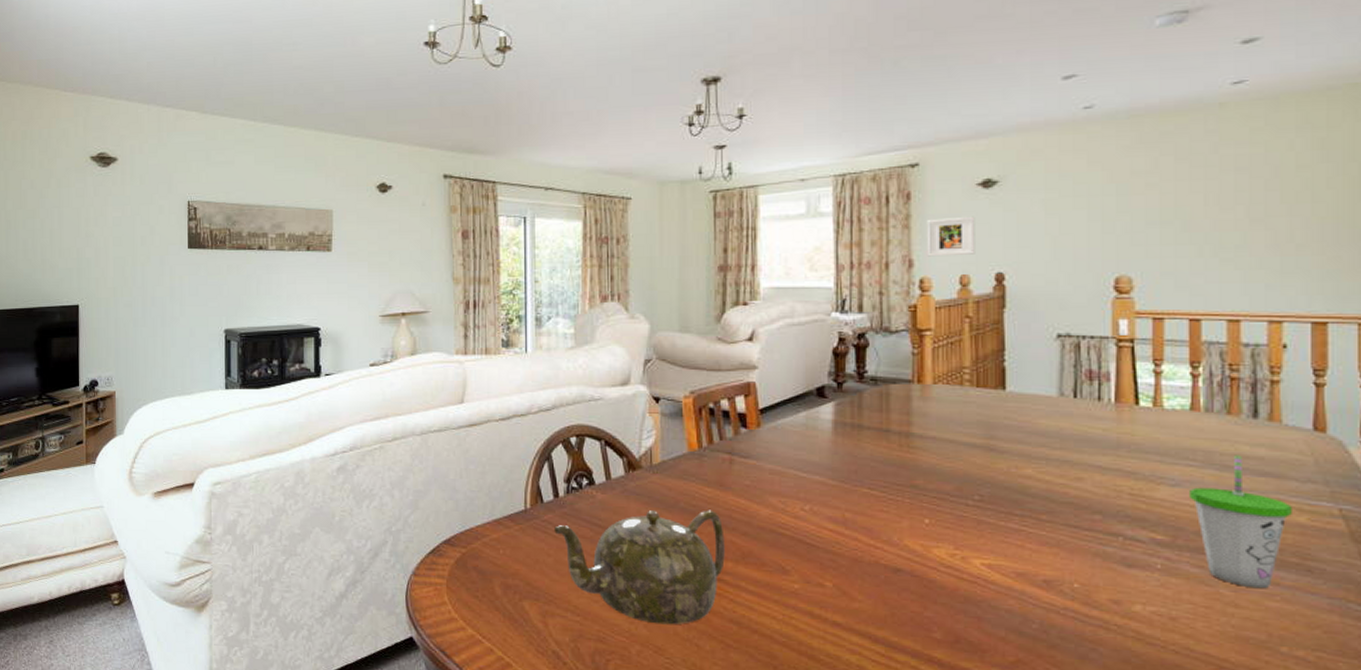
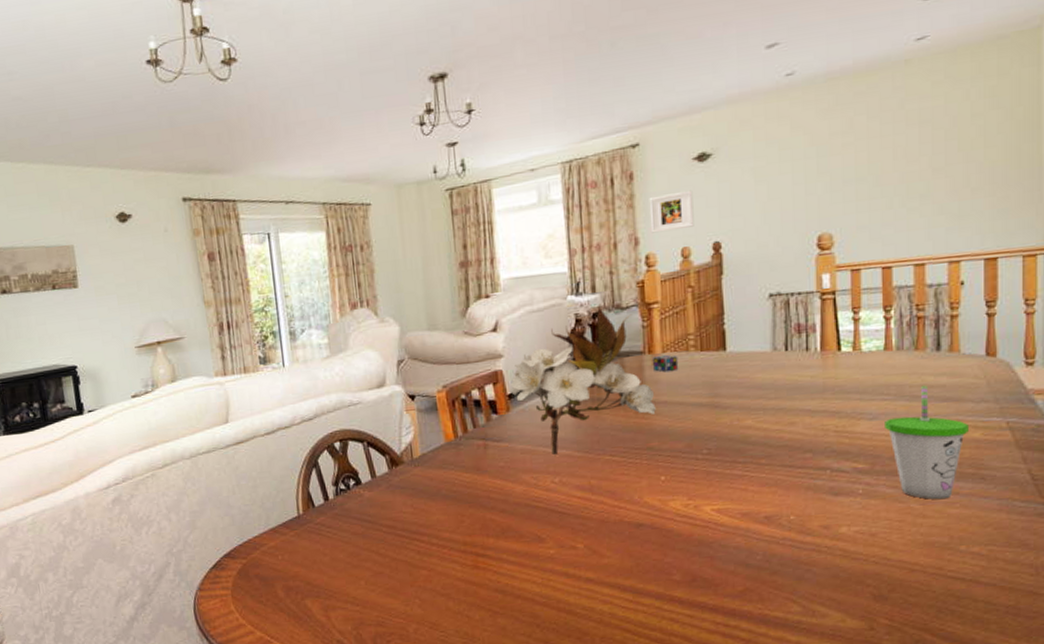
teapot: present [554,509,725,625] -> none [327,493,487,603]
flower arrangement: none [762,321,951,481] -> present [509,300,679,456]

